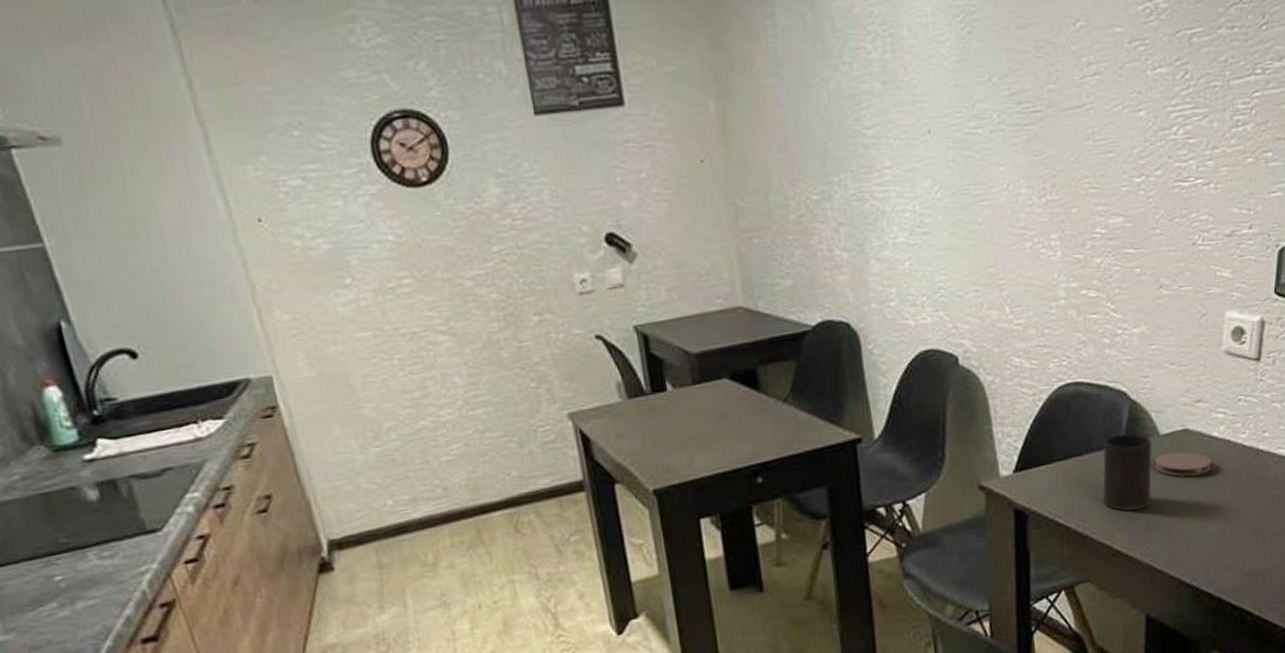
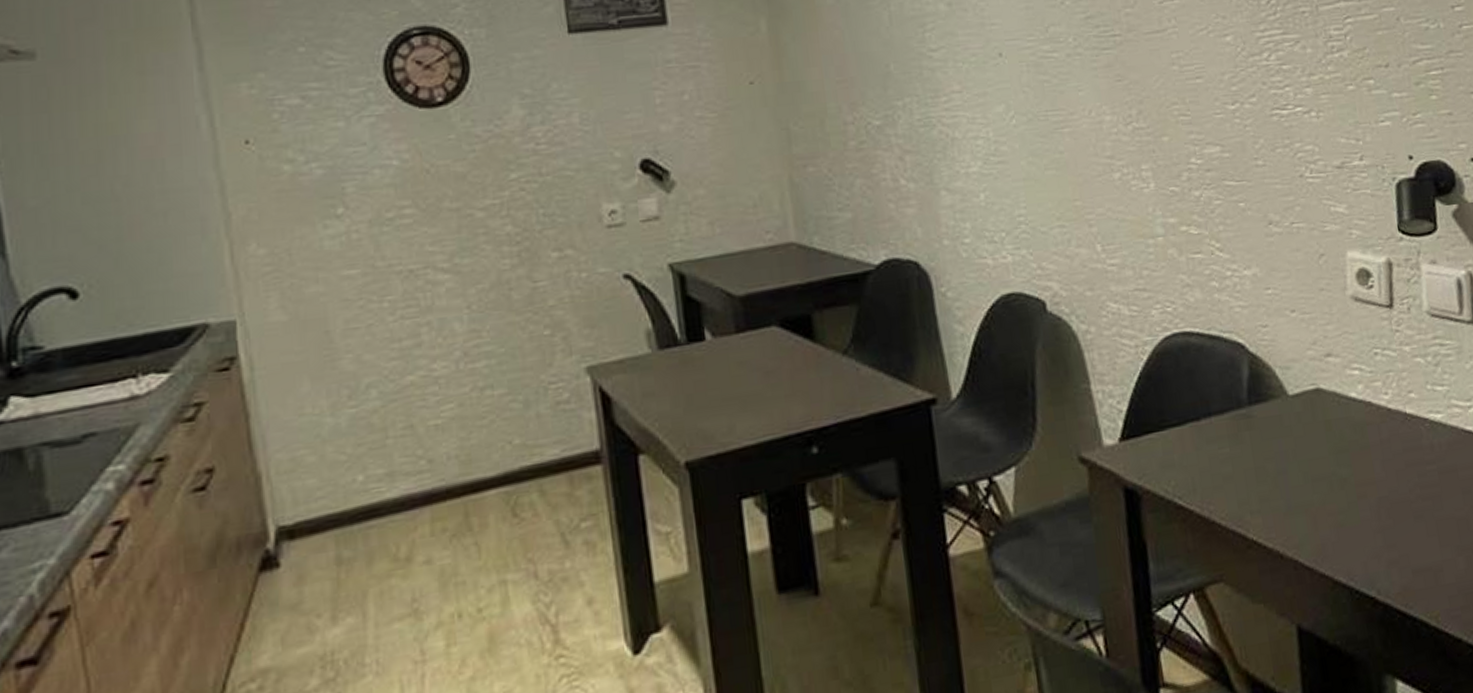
cup: present [1102,433,1153,511] -> none [1223,394,1287,490]
coaster: present [1154,452,1212,477] -> none [1286,416,1354,447]

